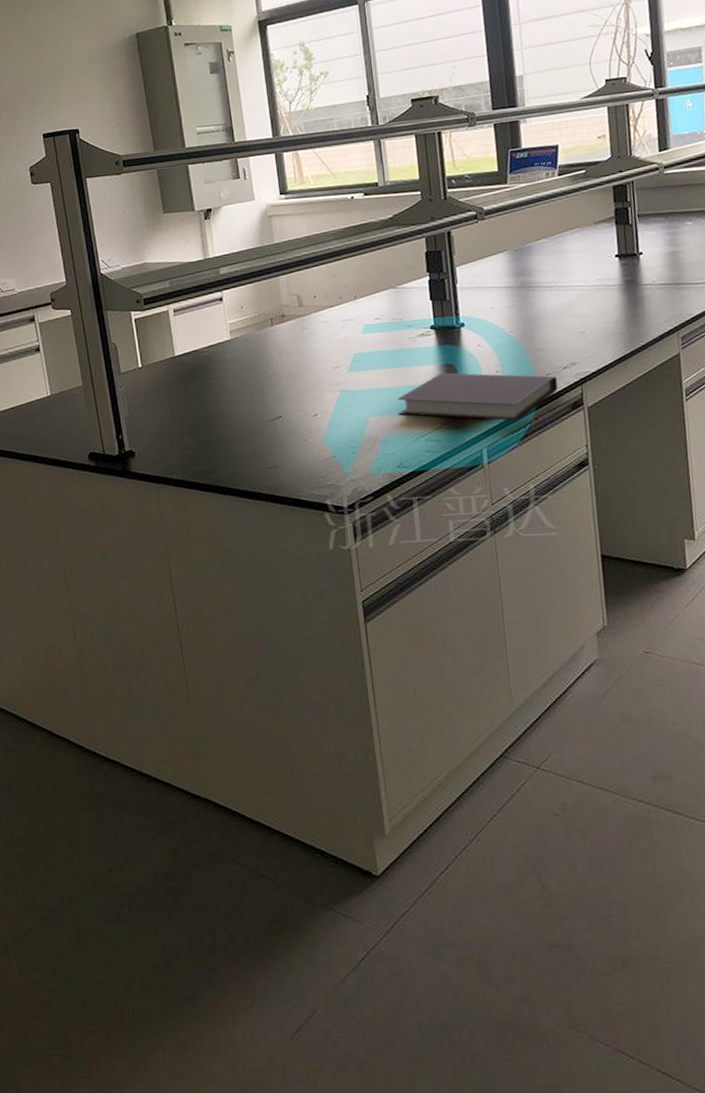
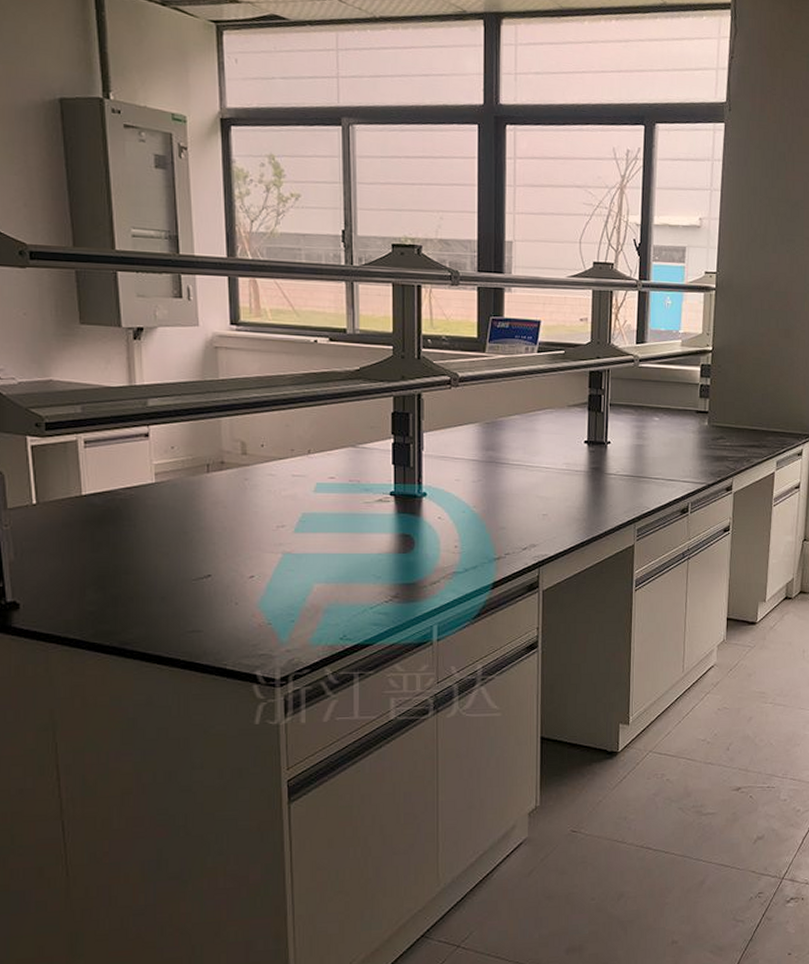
notebook: present [397,373,558,421] -> none [346,543,516,599]

